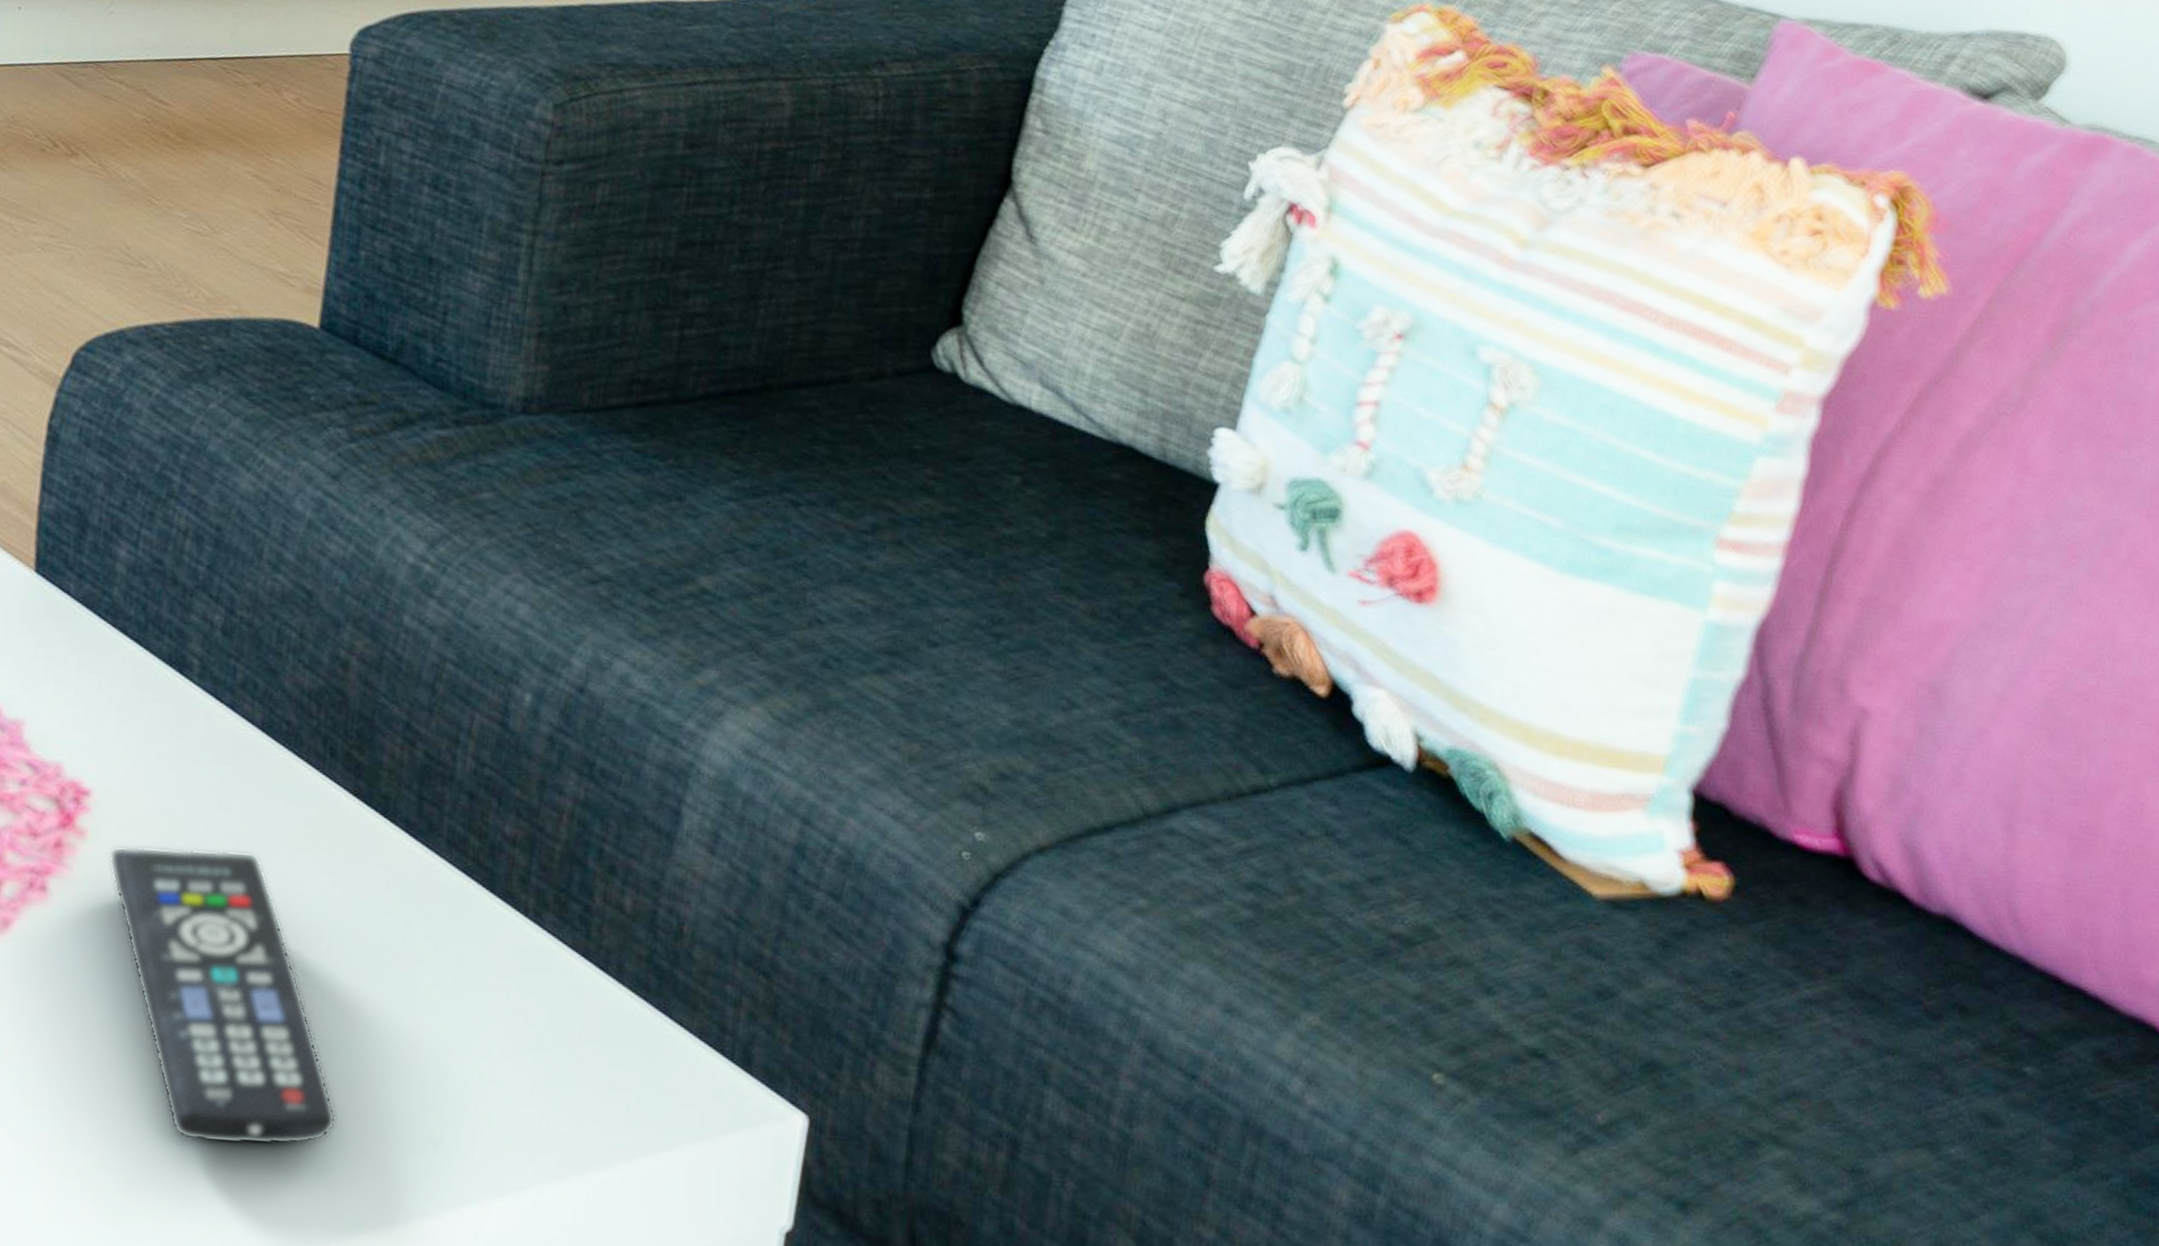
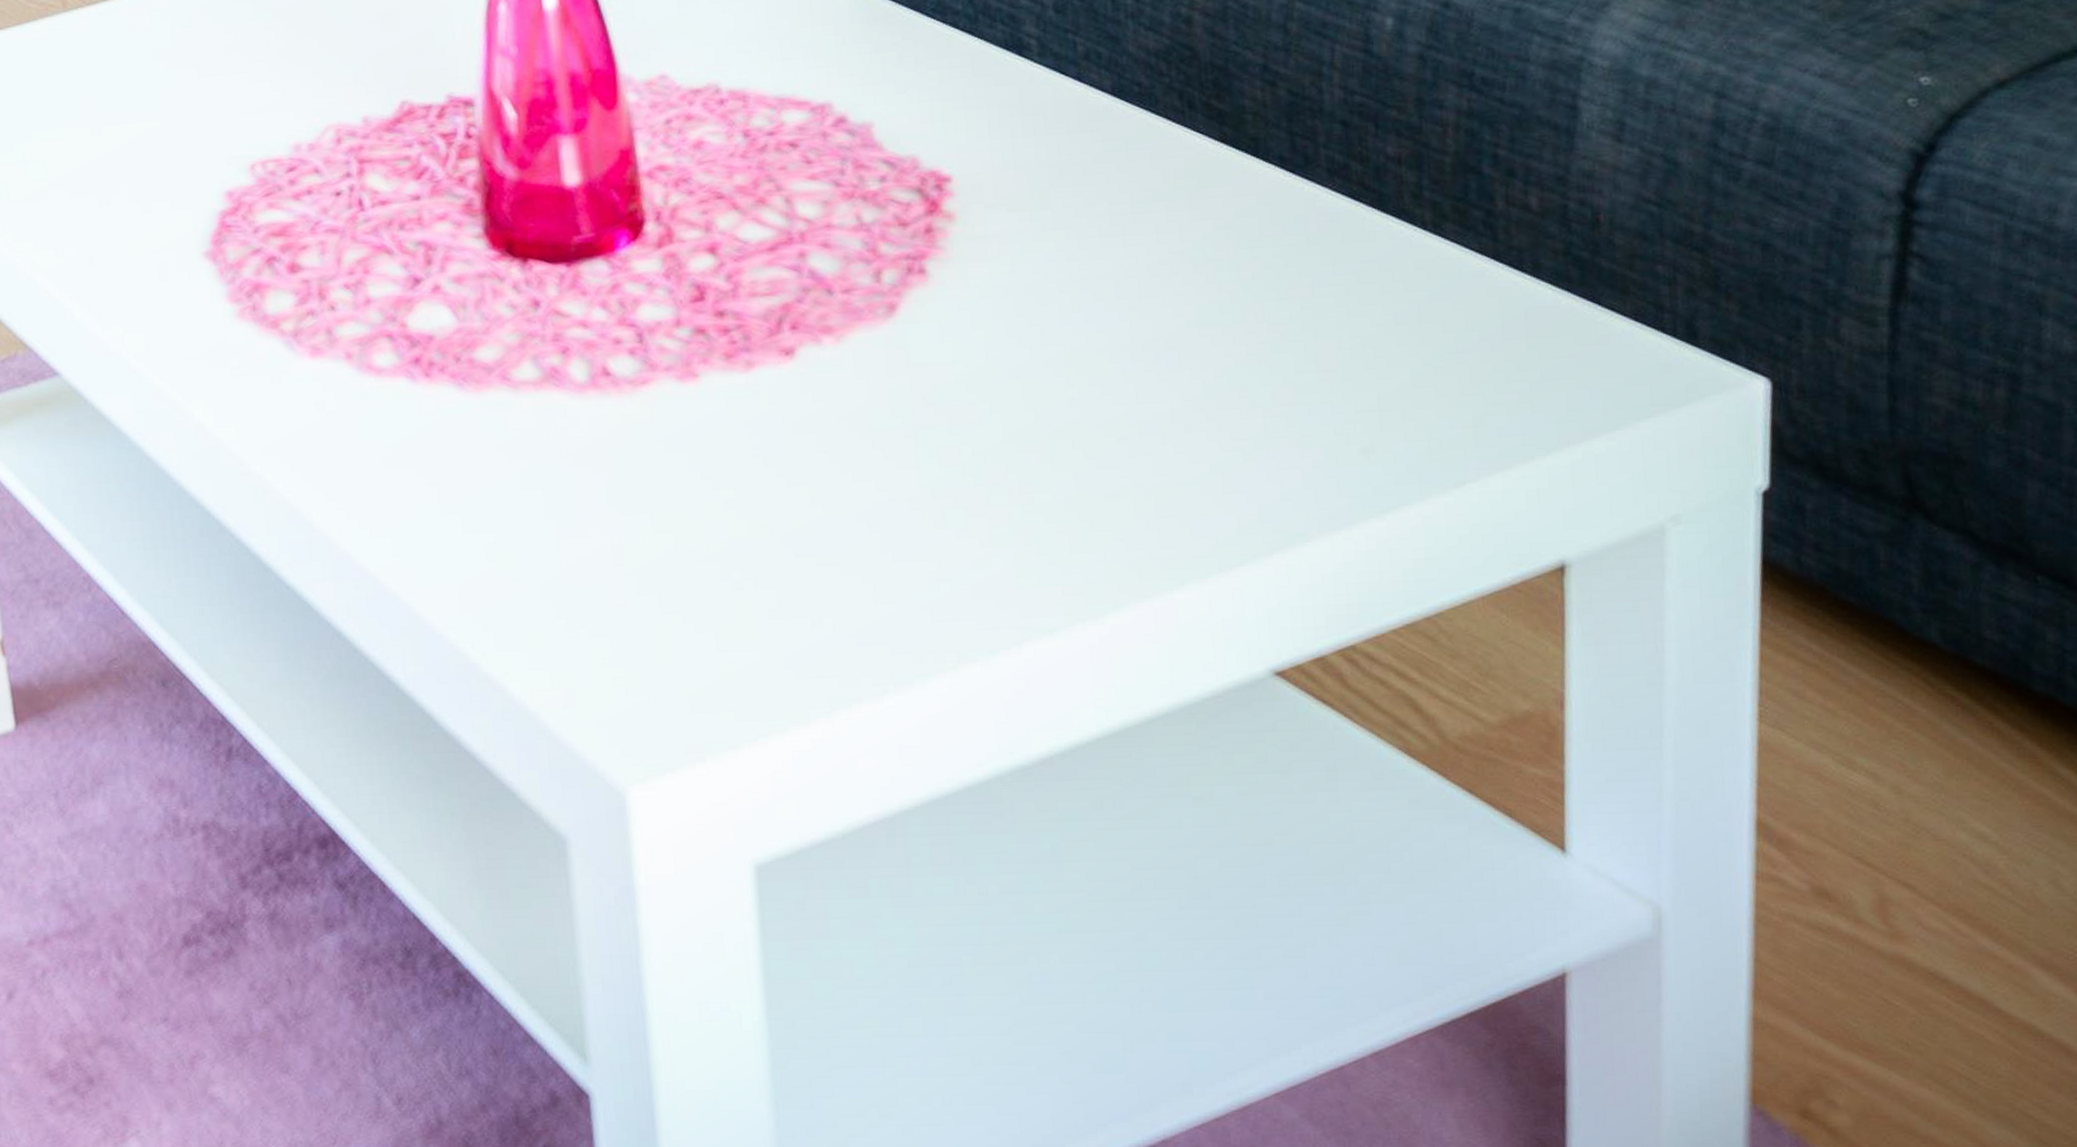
remote control: present [109,846,337,1146] -> none [981,210,1260,479]

